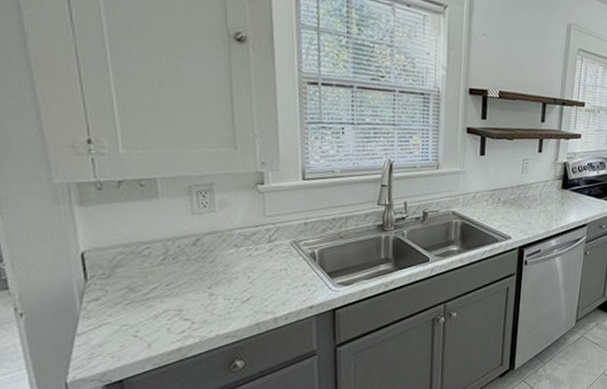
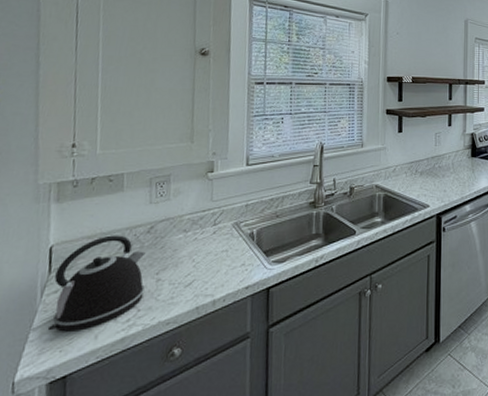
kettle: none [93,245,198,339] -> present [47,235,146,332]

